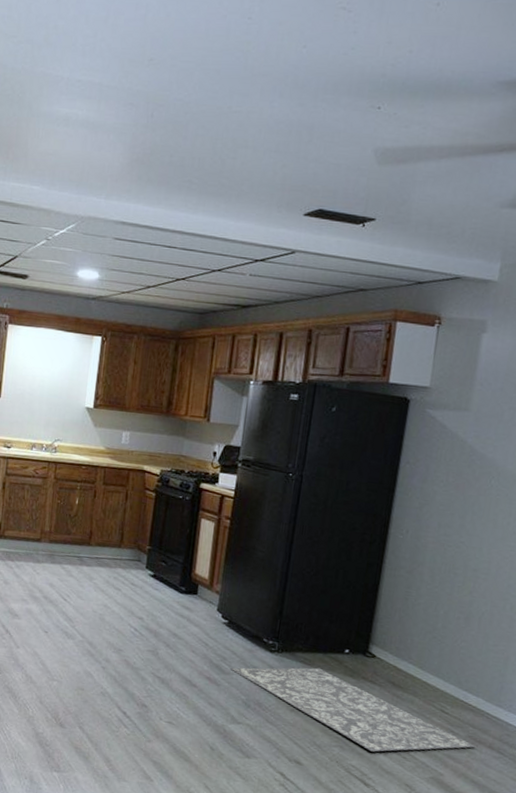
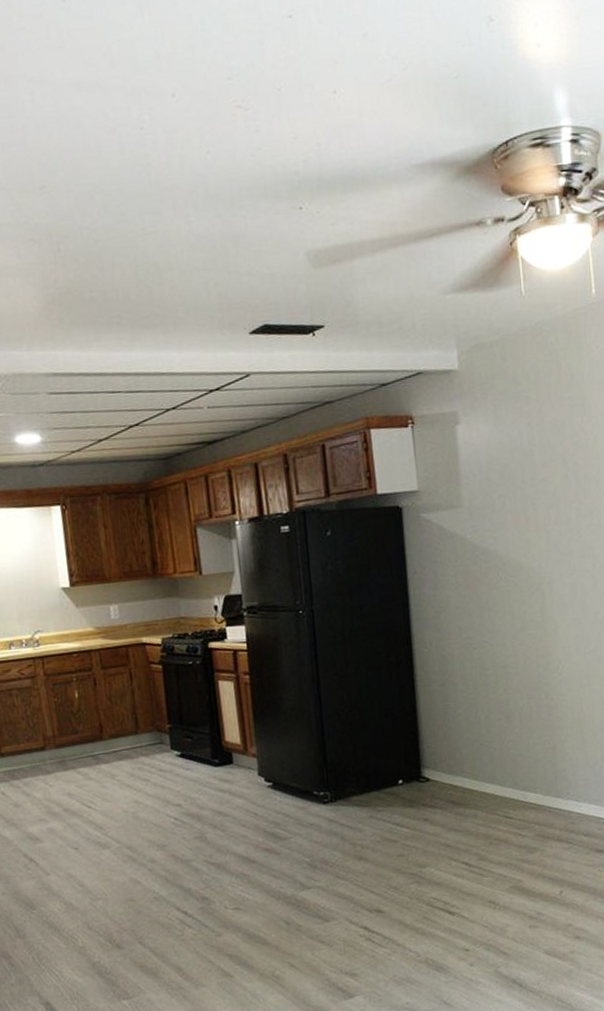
rug: present [230,667,477,752] -> none [286,807,546,878]

